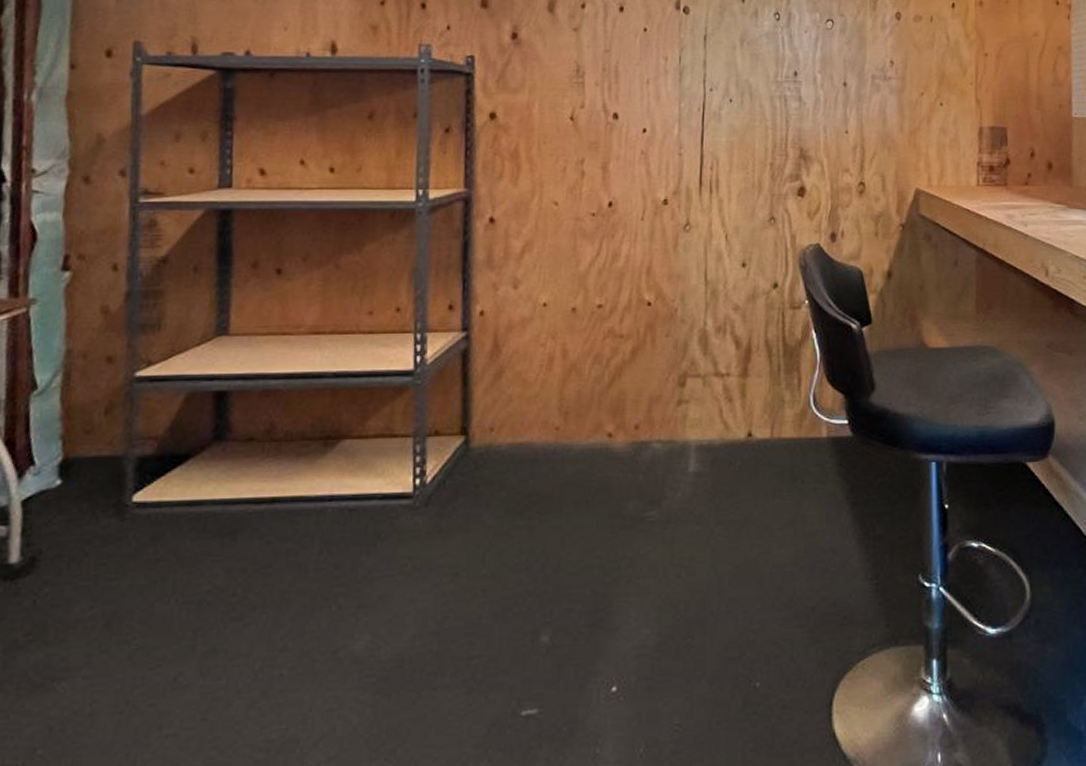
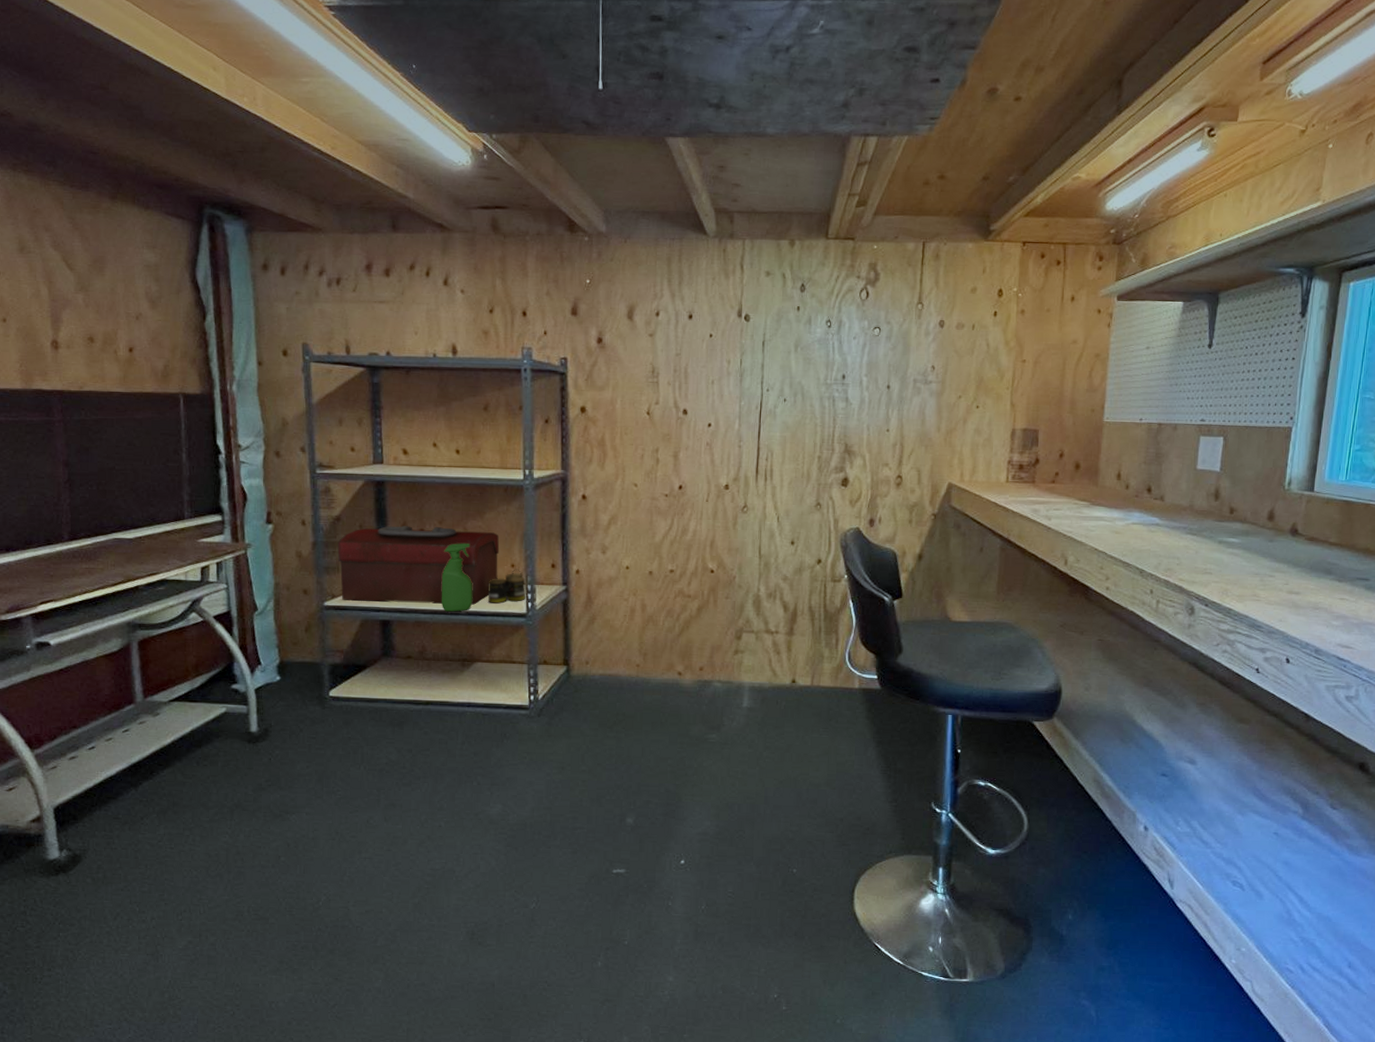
toolbox: none [159,265,382,368] -> present [337,526,500,605]
spray bottle: none [300,283,344,375] -> present [441,542,473,612]
paint can: none [364,313,414,360] -> present [488,569,526,604]

